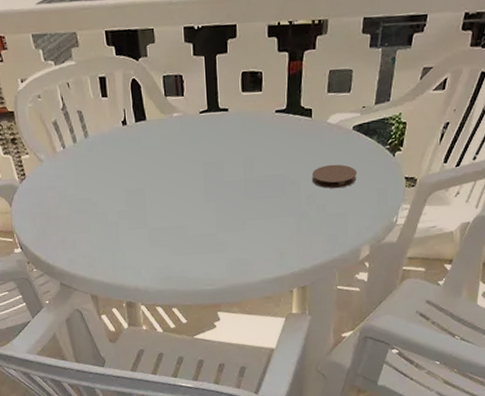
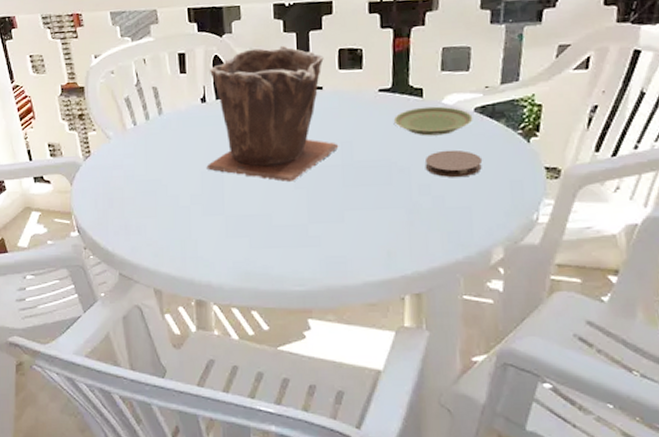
plant pot: none [129,68,242,197] -> present [206,45,339,182]
plate: none [288,125,352,153] -> present [394,106,473,136]

